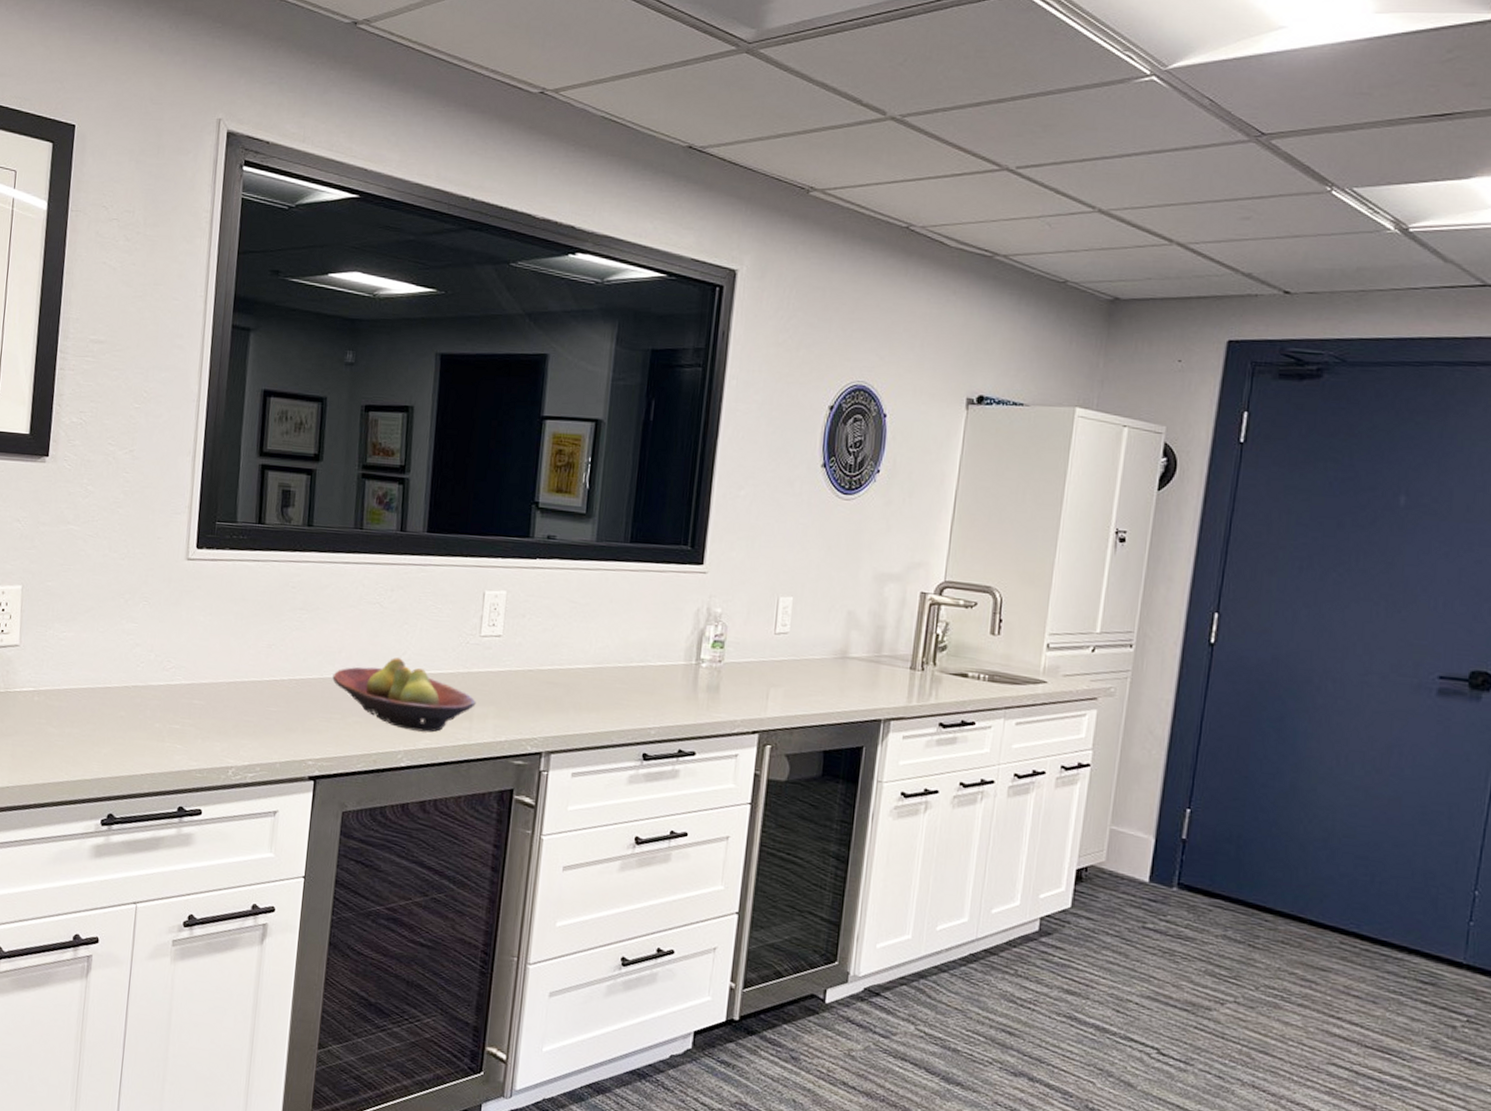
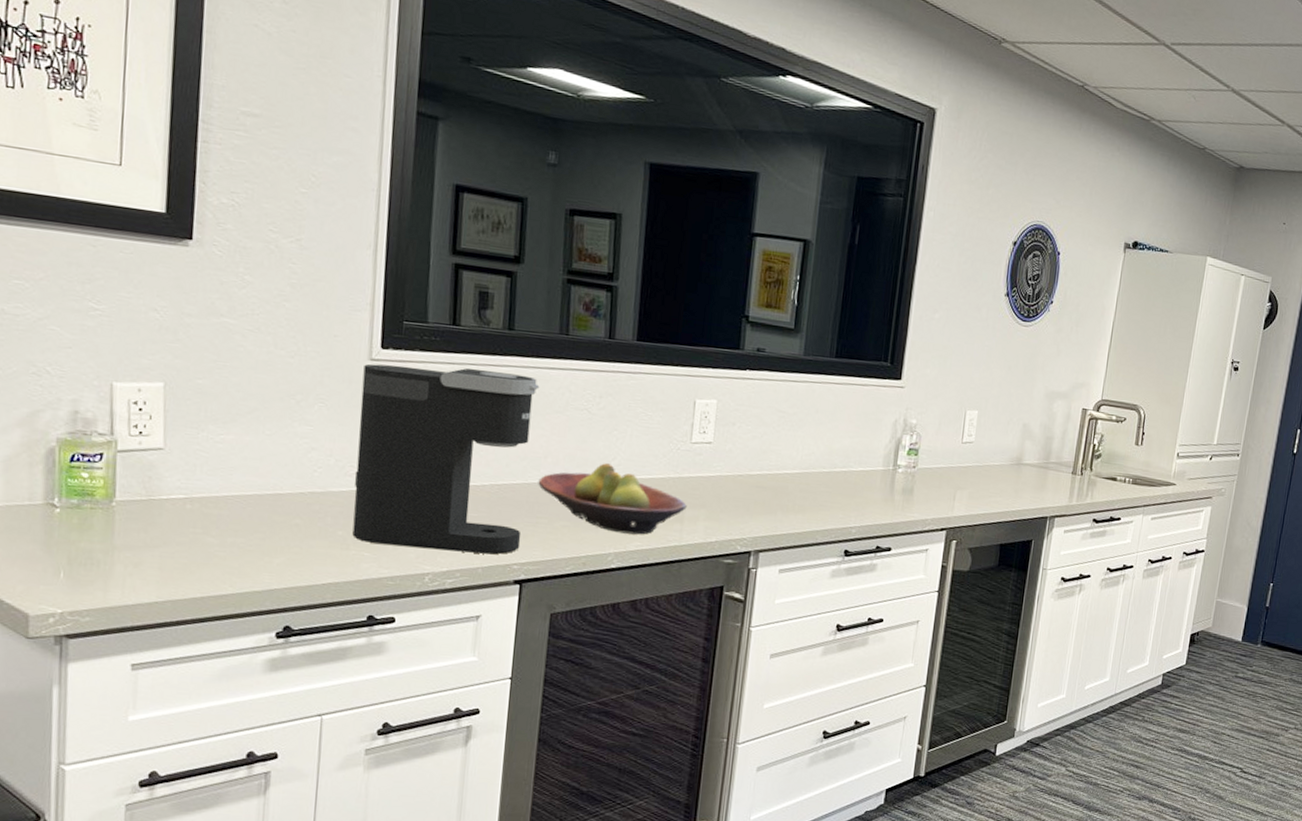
coffee maker: none [167,563,335,750] -> present [352,363,540,555]

